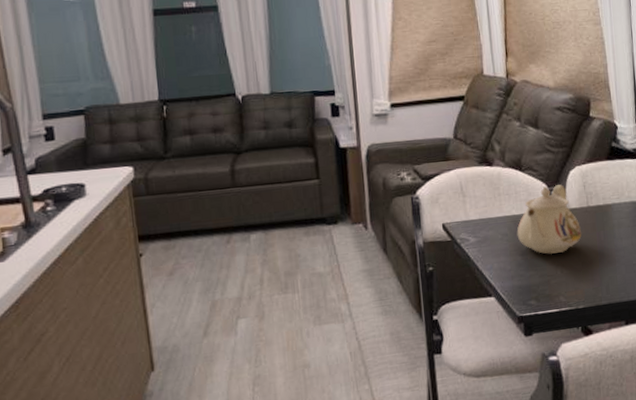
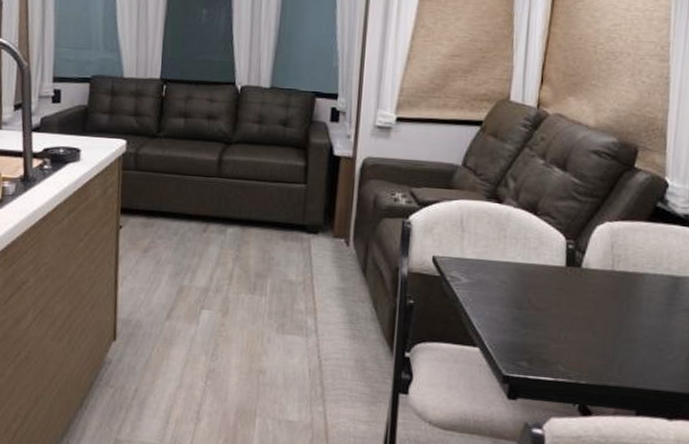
teapot: present [517,184,582,254] -> none [518,237,600,316]

